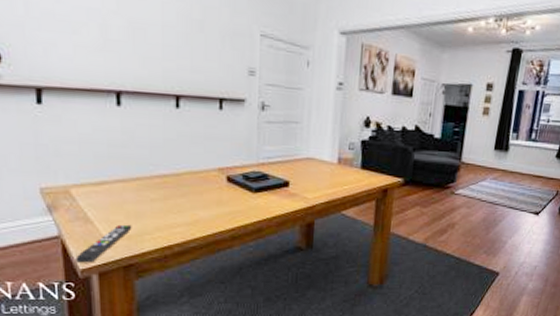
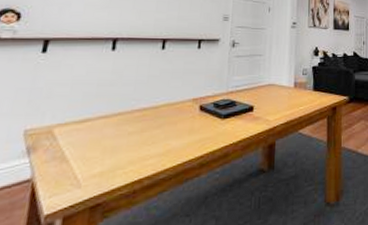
remote control: present [76,224,132,263] -> none [42,160,106,208]

